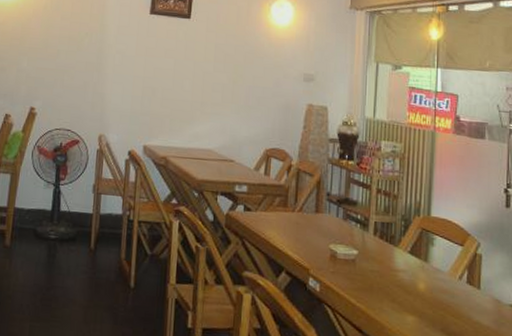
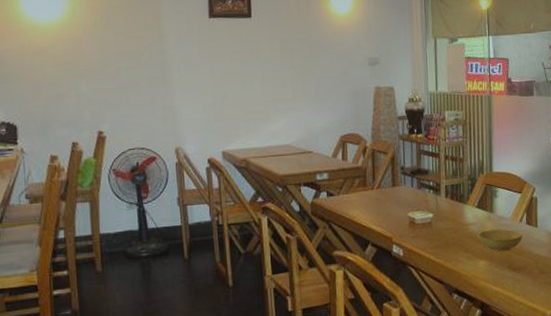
bowl: none [407,281,461,310] -> present [477,229,523,251]

